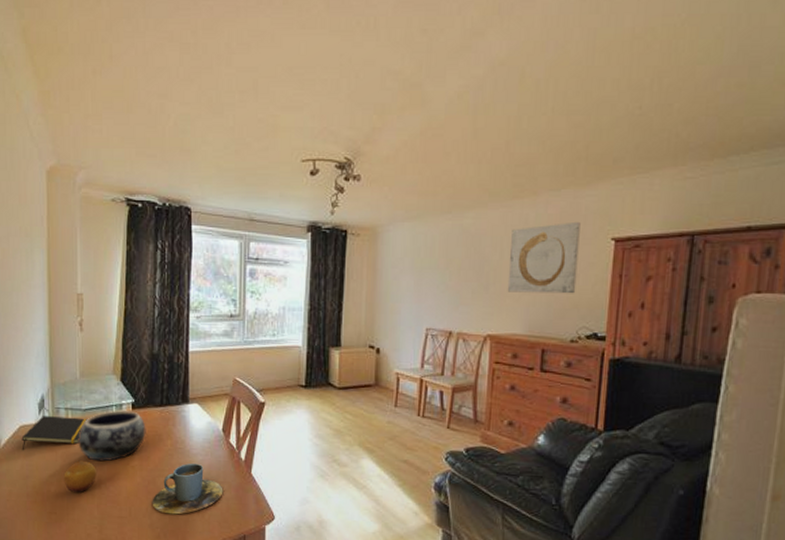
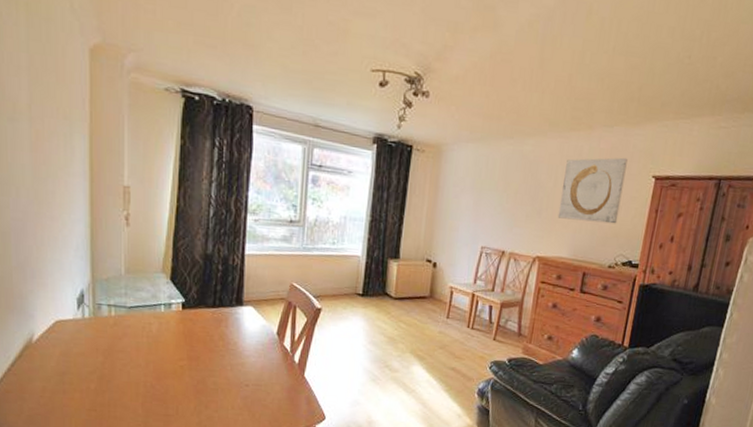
notepad: present [21,416,88,451] -> none [57,311,133,347]
fruit: present [63,460,96,494] -> none [105,358,142,391]
decorative bowl: present [78,410,146,462] -> none [122,309,197,361]
cup: present [152,463,223,515] -> none [200,364,275,414]

